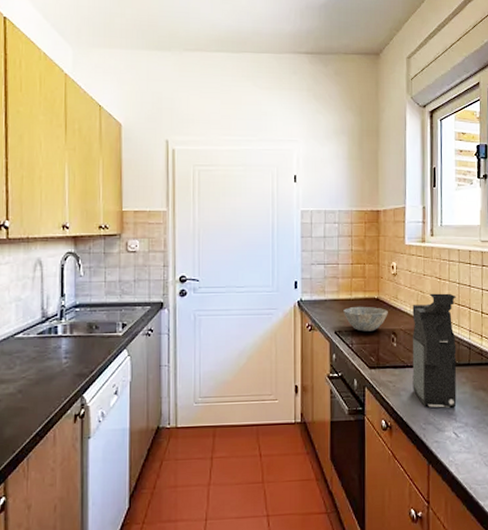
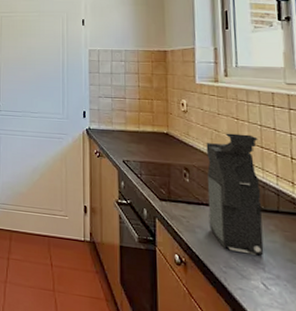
bowl: present [343,306,388,332] -> none [131,138,179,165]

